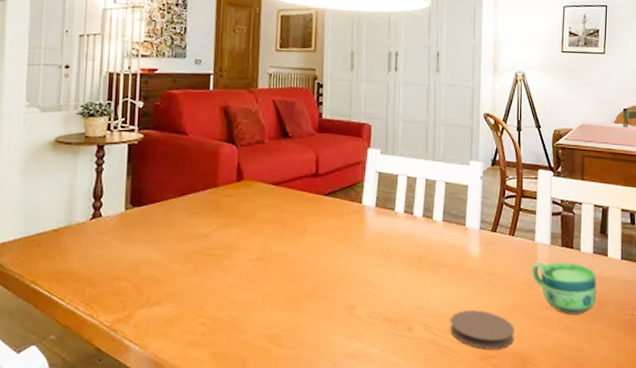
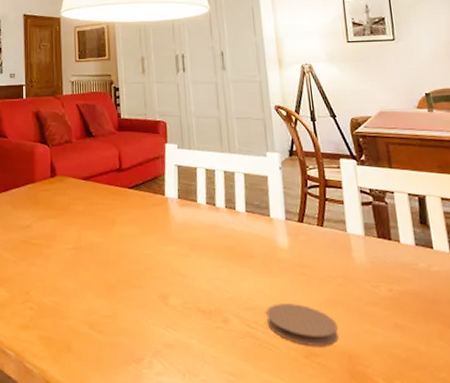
cup: present [531,263,597,315] -> none [347,255,428,312]

